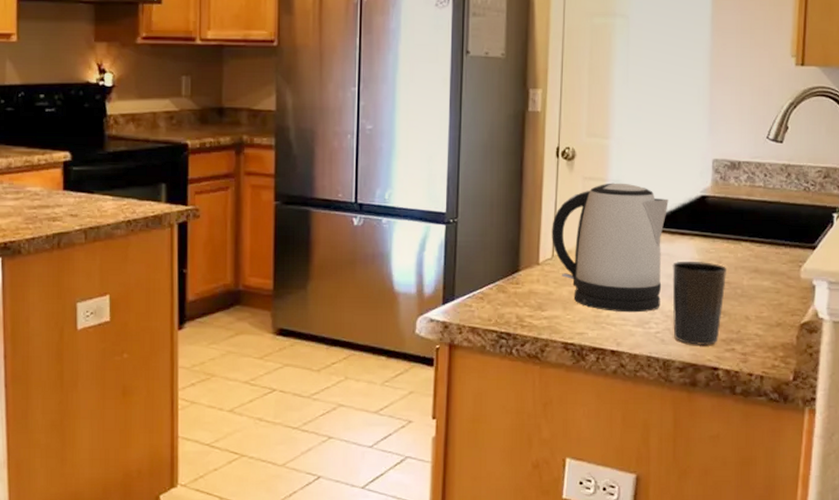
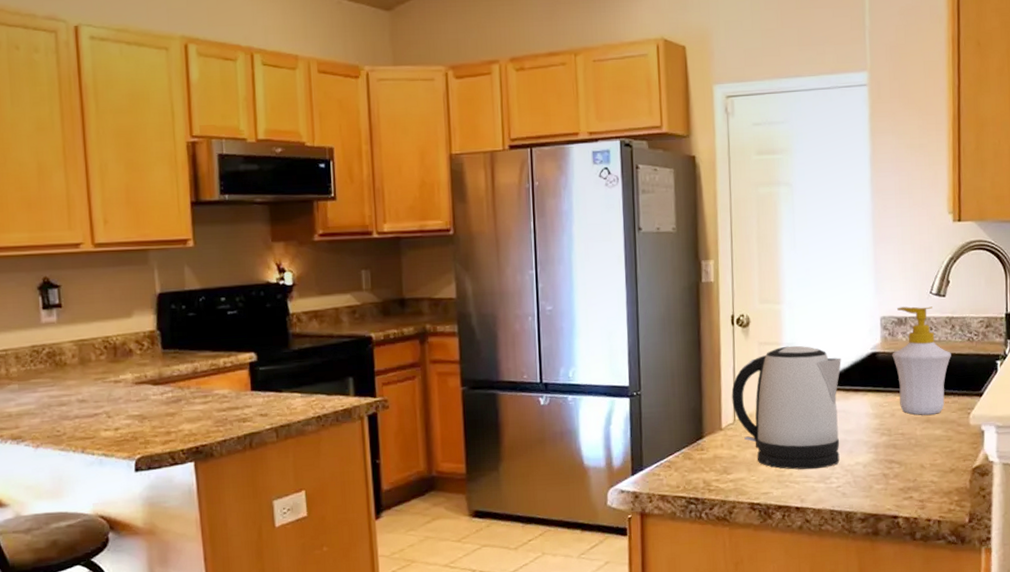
cup: present [672,262,726,346] -> none [849,416,900,497]
soap bottle: none [722,150,785,265] -> present [892,306,951,415]

